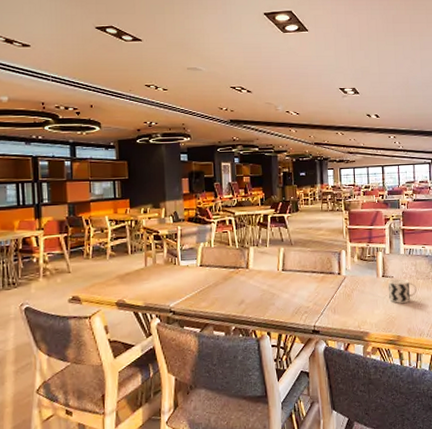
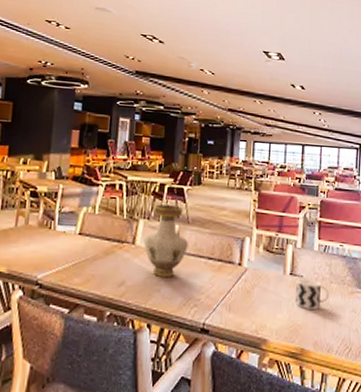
vase: none [255,231,294,293] -> present [143,204,188,277]

